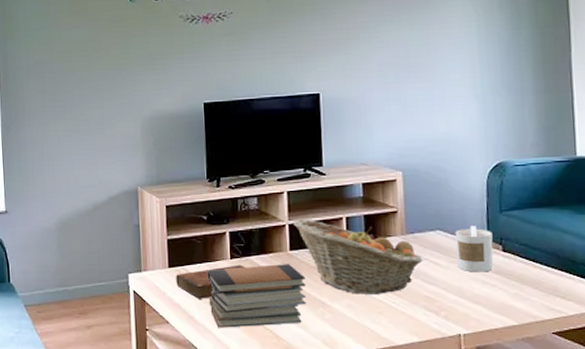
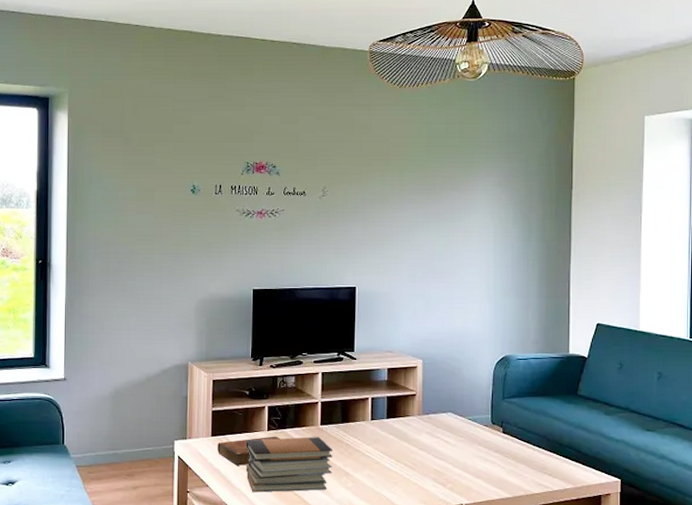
fruit basket: present [292,219,423,294] -> none [325,397,435,467]
candle: present [455,226,494,273] -> none [463,410,495,451]

